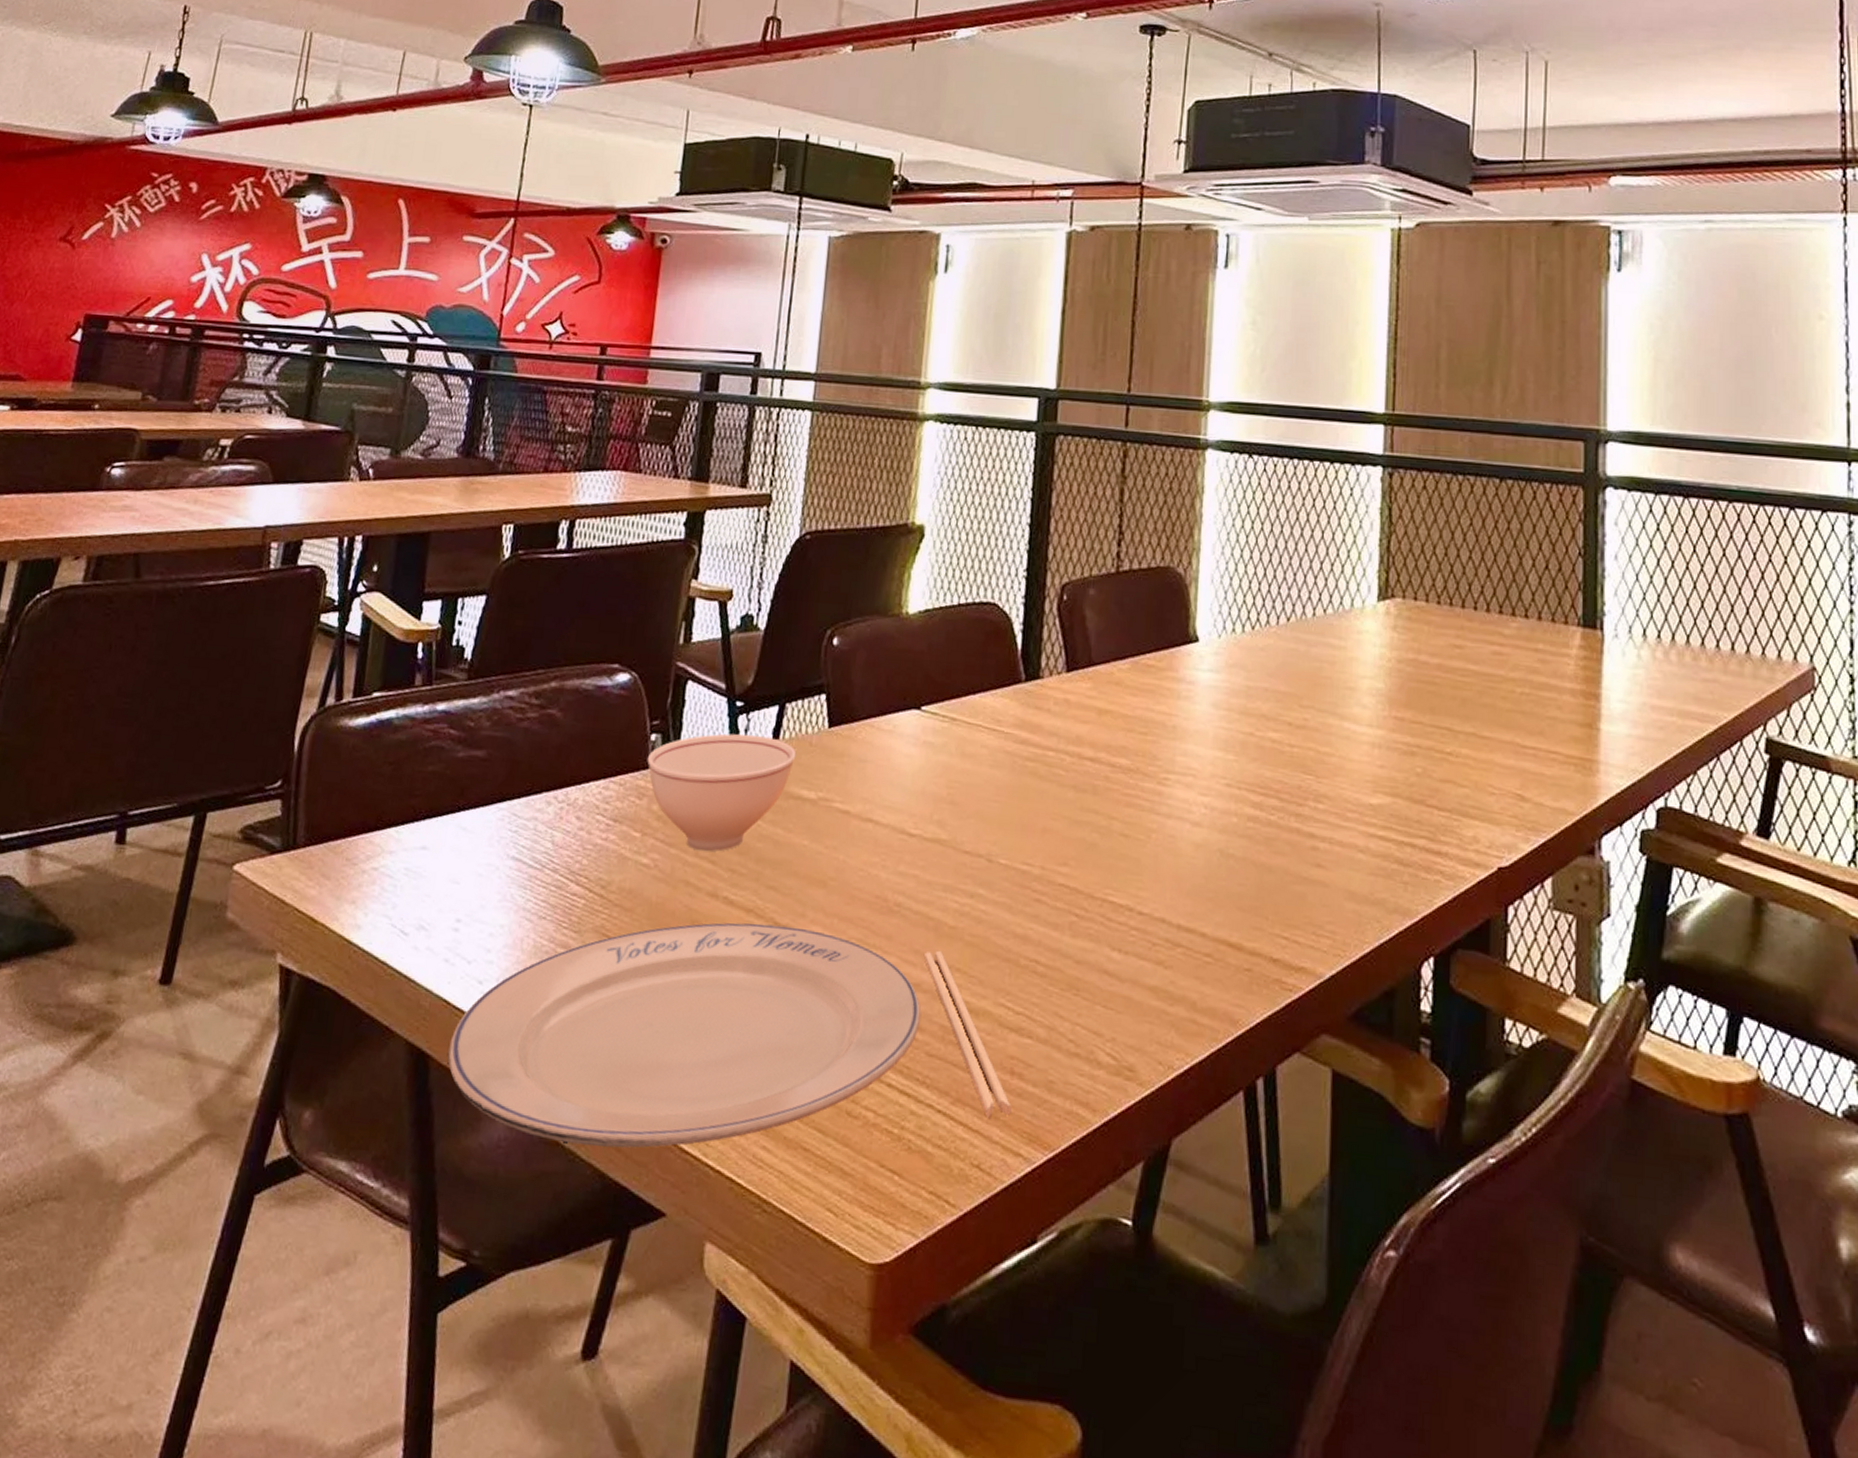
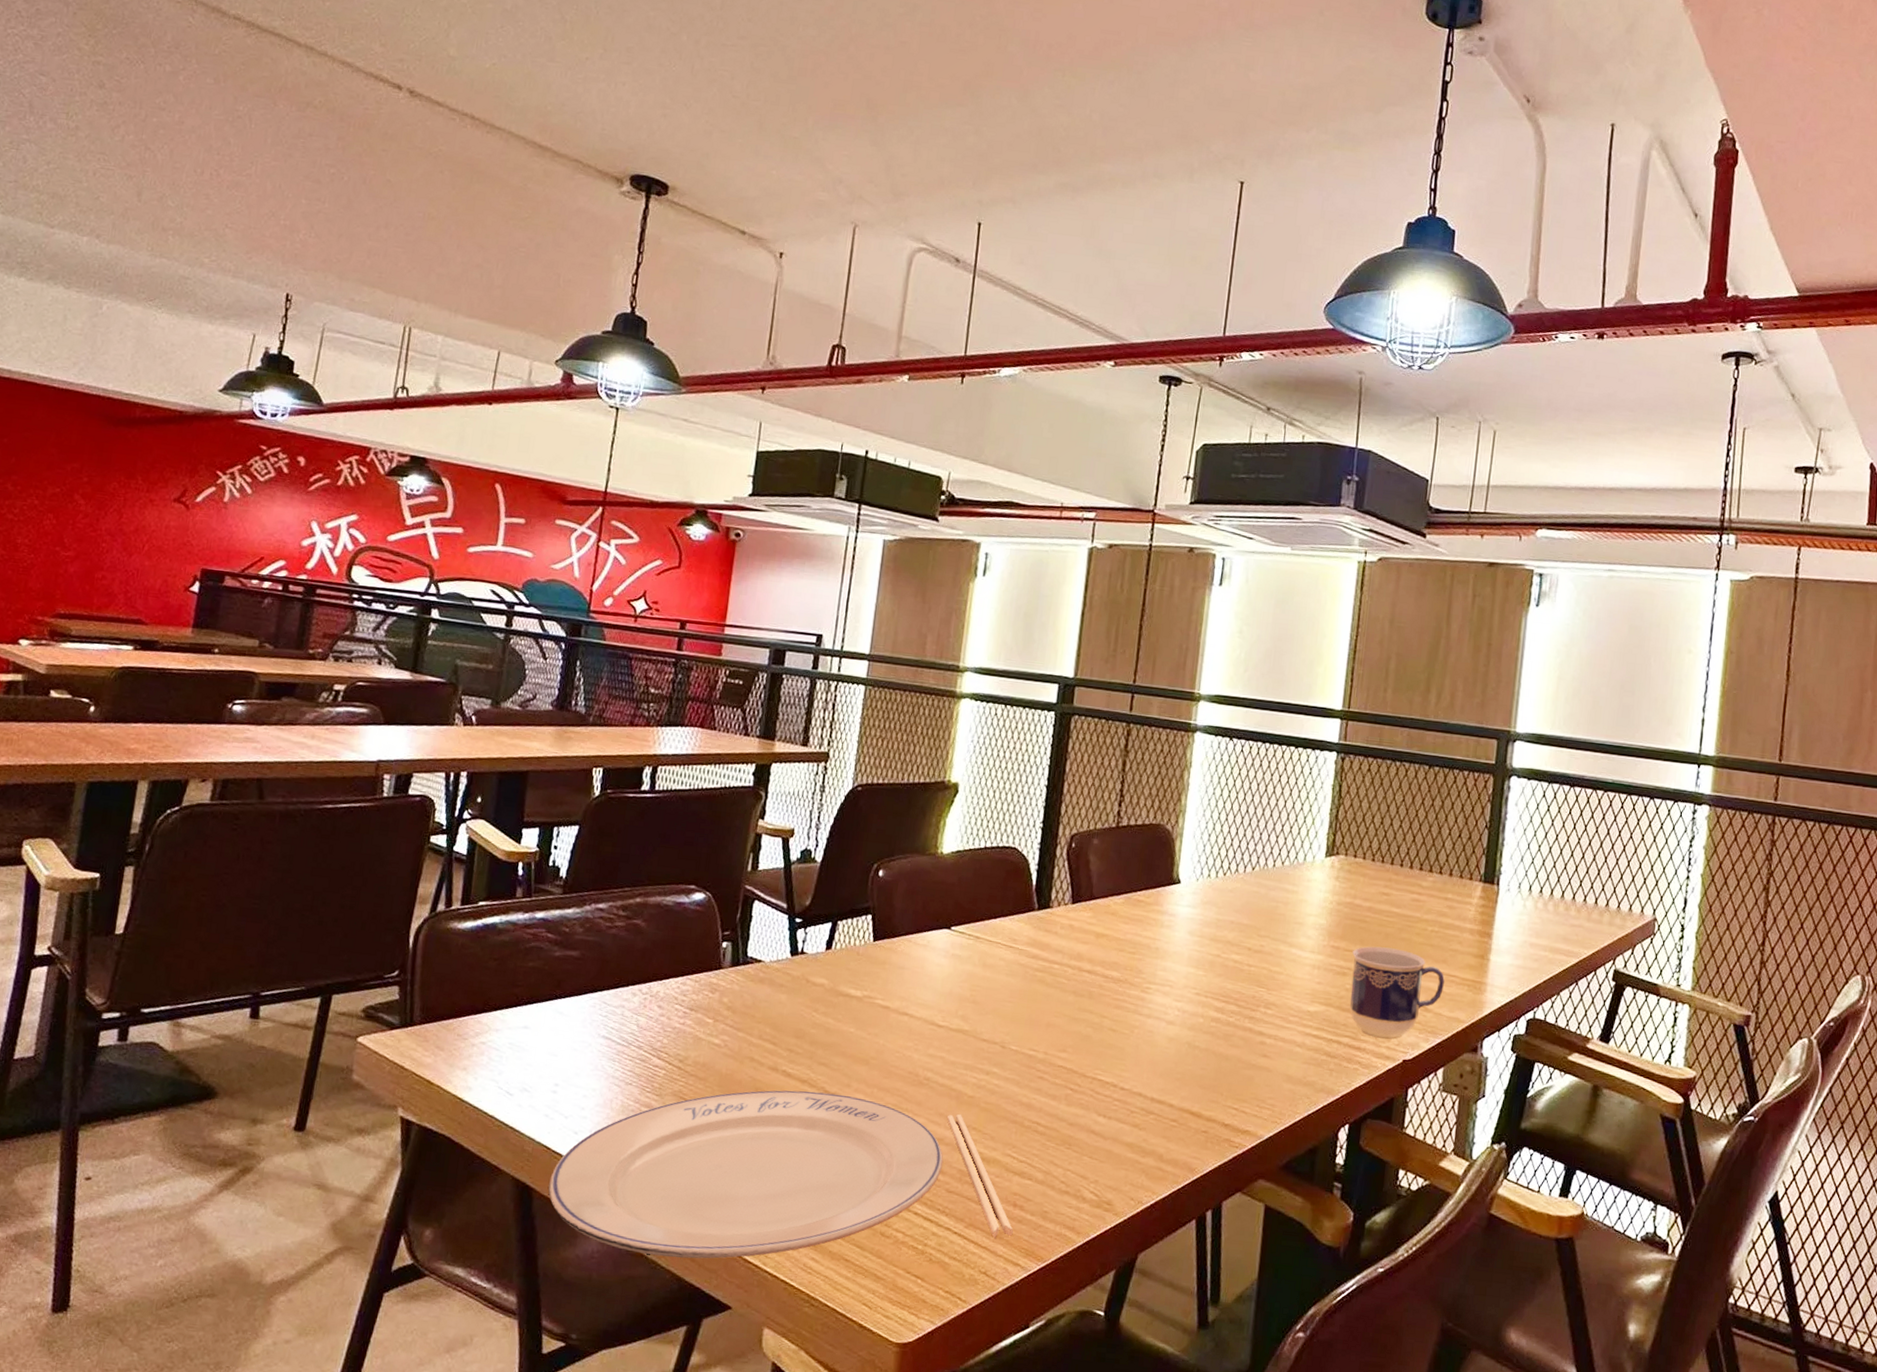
bowl: present [647,733,797,852] -> none [719,943,846,1036]
cup: none [1421,716,1543,840] -> present [1349,946,1445,1039]

